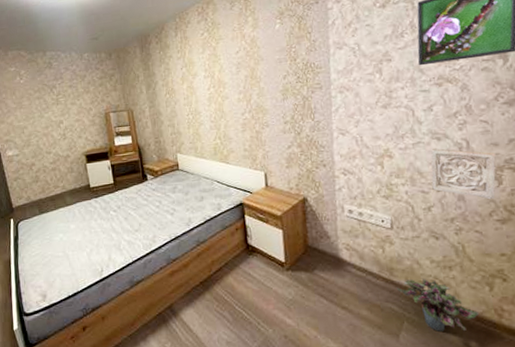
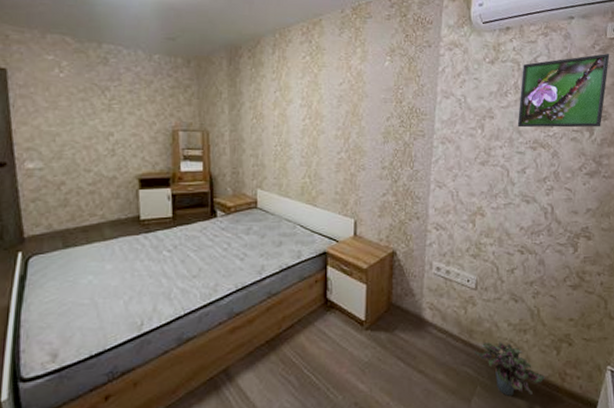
wall ornament: present [431,148,496,199] -> none [517,211,574,265]

